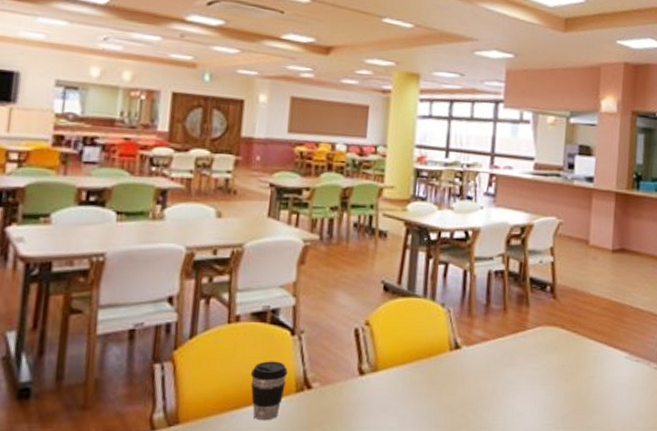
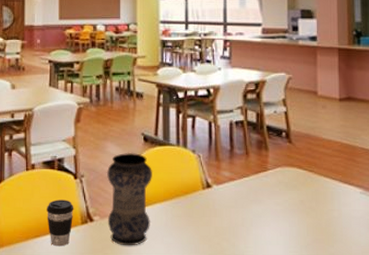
vase: none [329,303,391,420] -> present [106,152,152,246]

